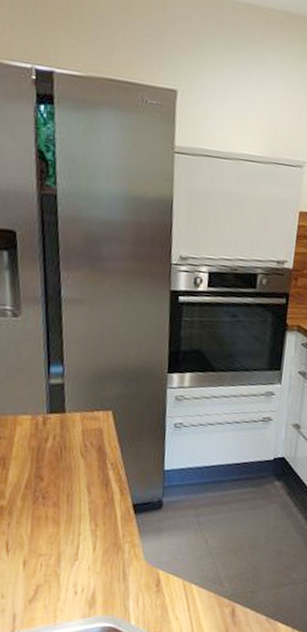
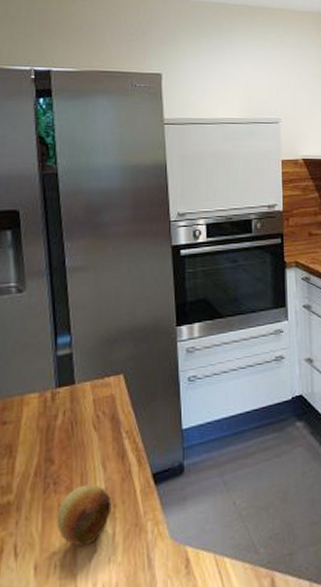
fruit: none [44,503,94,553] -> present [57,484,112,547]

